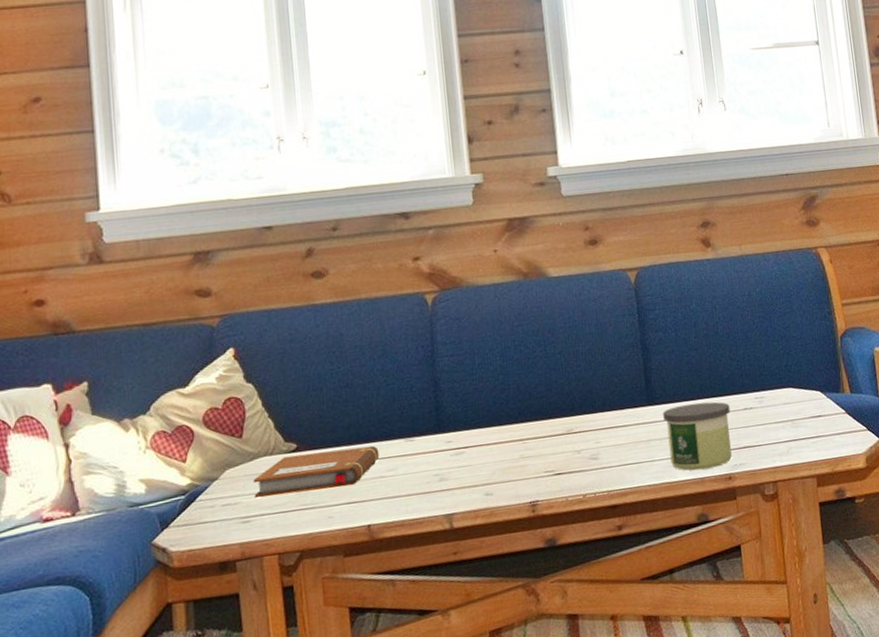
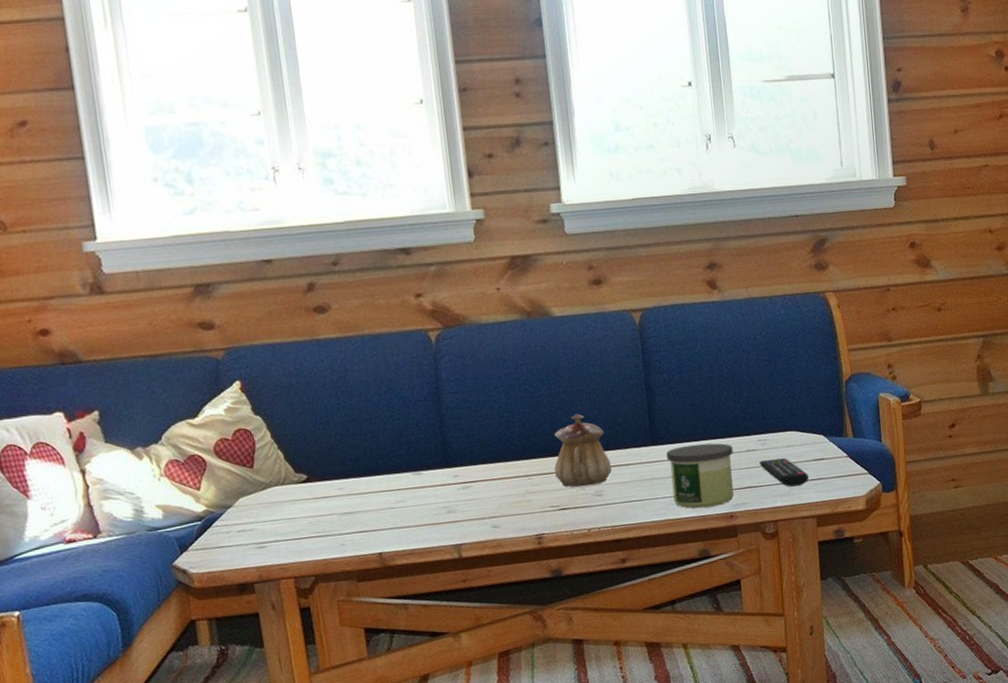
notebook: present [253,445,380,499] -> none [266,478,389,526]
teapot: none [549,374,607,451] -> present [554,413,612,487]
remote control: none [756,416,807,446] -> present [759,458,808,487]

